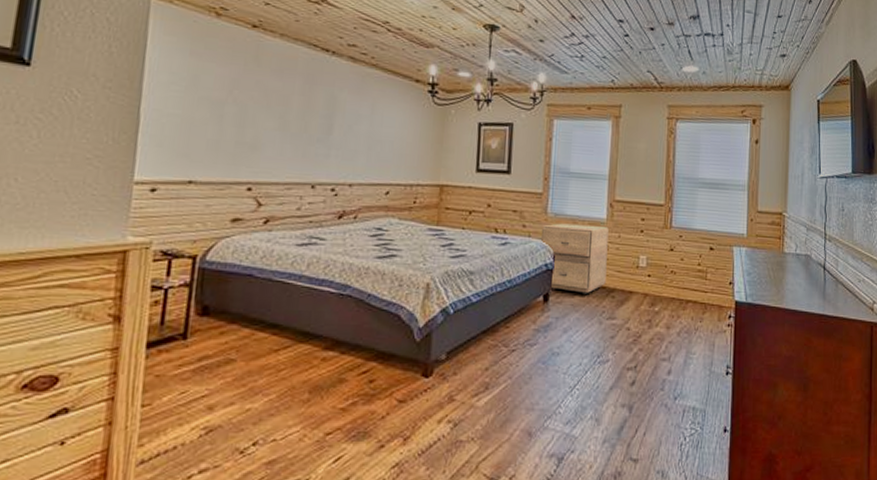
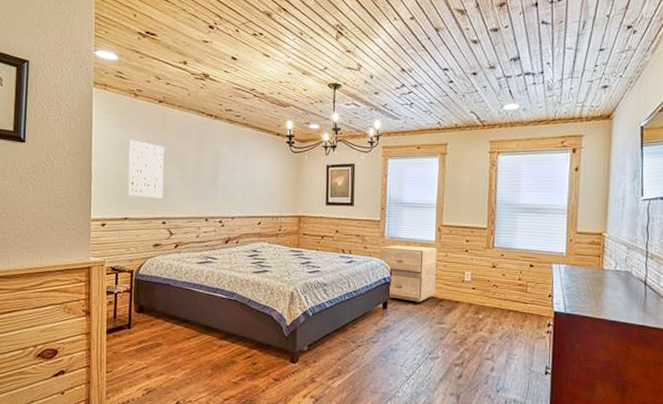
wall art: none [196,73,257,156] -> present [128,139,164,198]

